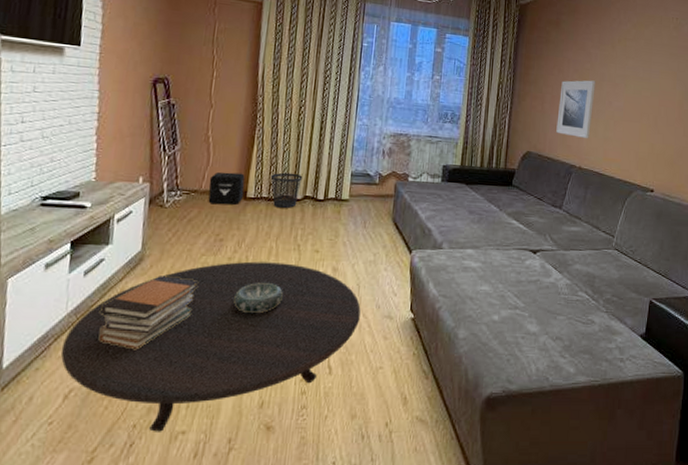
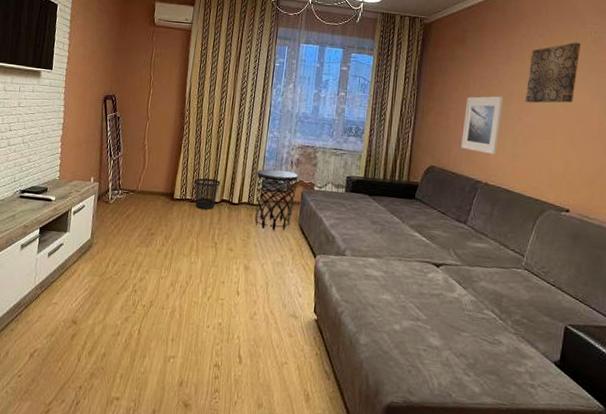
table: present [60,261,361,432] -> none [29,254,269,396]
book stack: present [99,276,198,349] -> none [57,261,133,322]
air purifier: present [208,172,245,205] -> none [143,175,173,204]
decorative bowl: present [234,283,284,314] -> none [161,274,202,302]
side table: none [343,160,390,228] -> present [254,169,298,231]
wall art: none [615,27,665,87] -> present [524,42,582,103]

